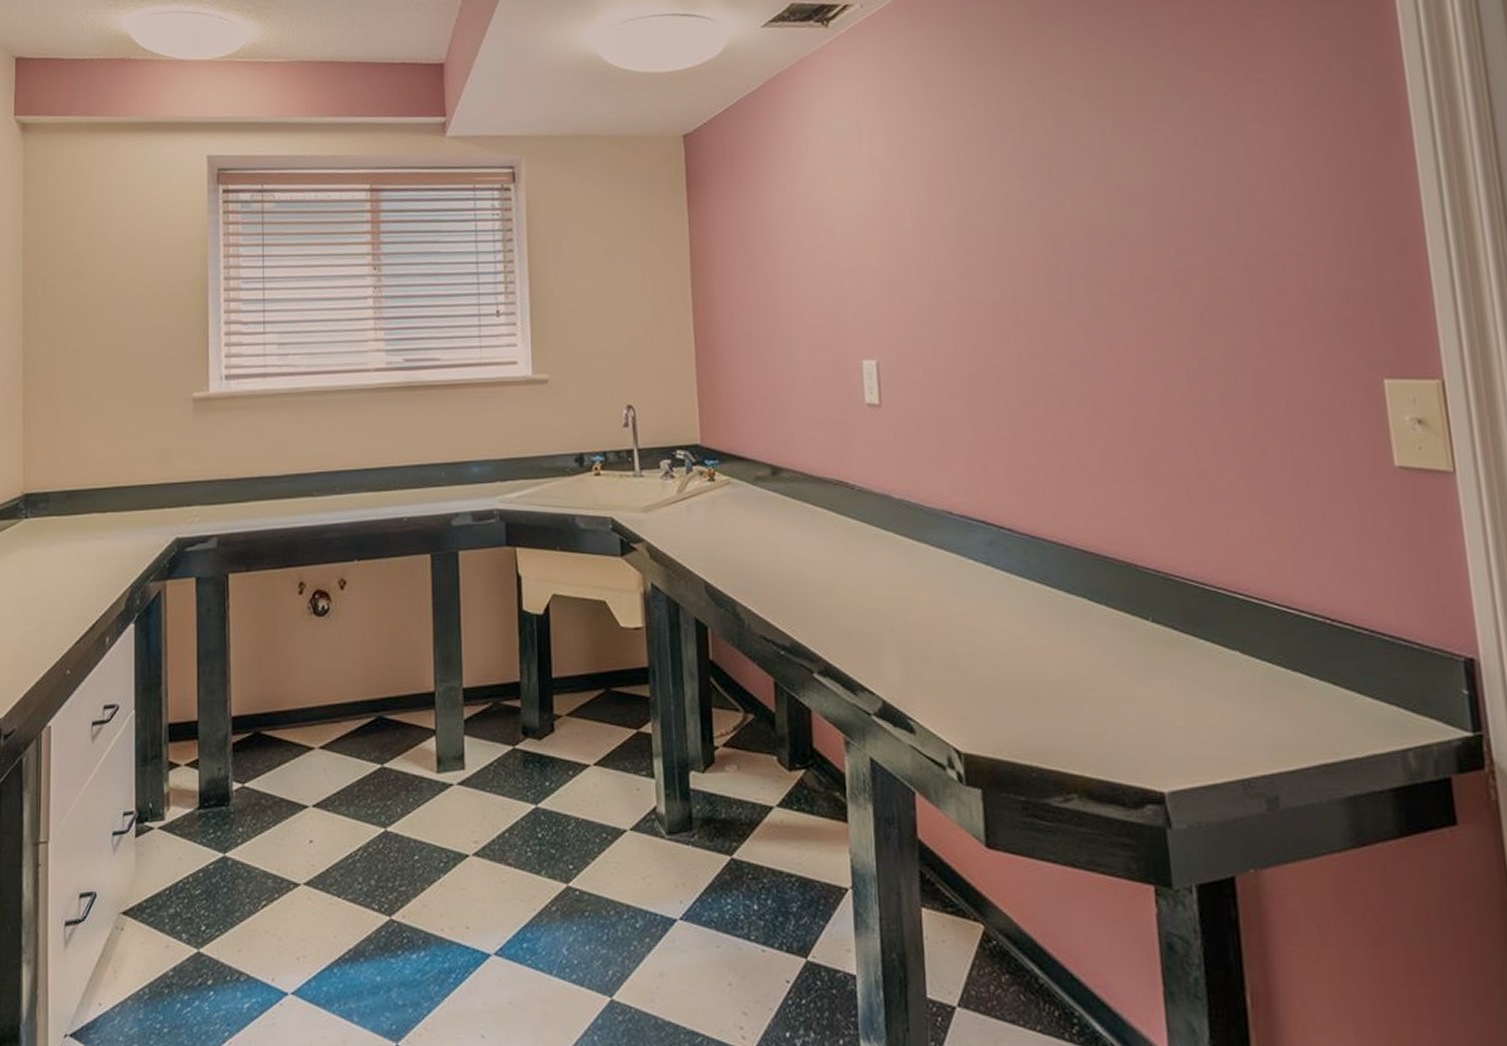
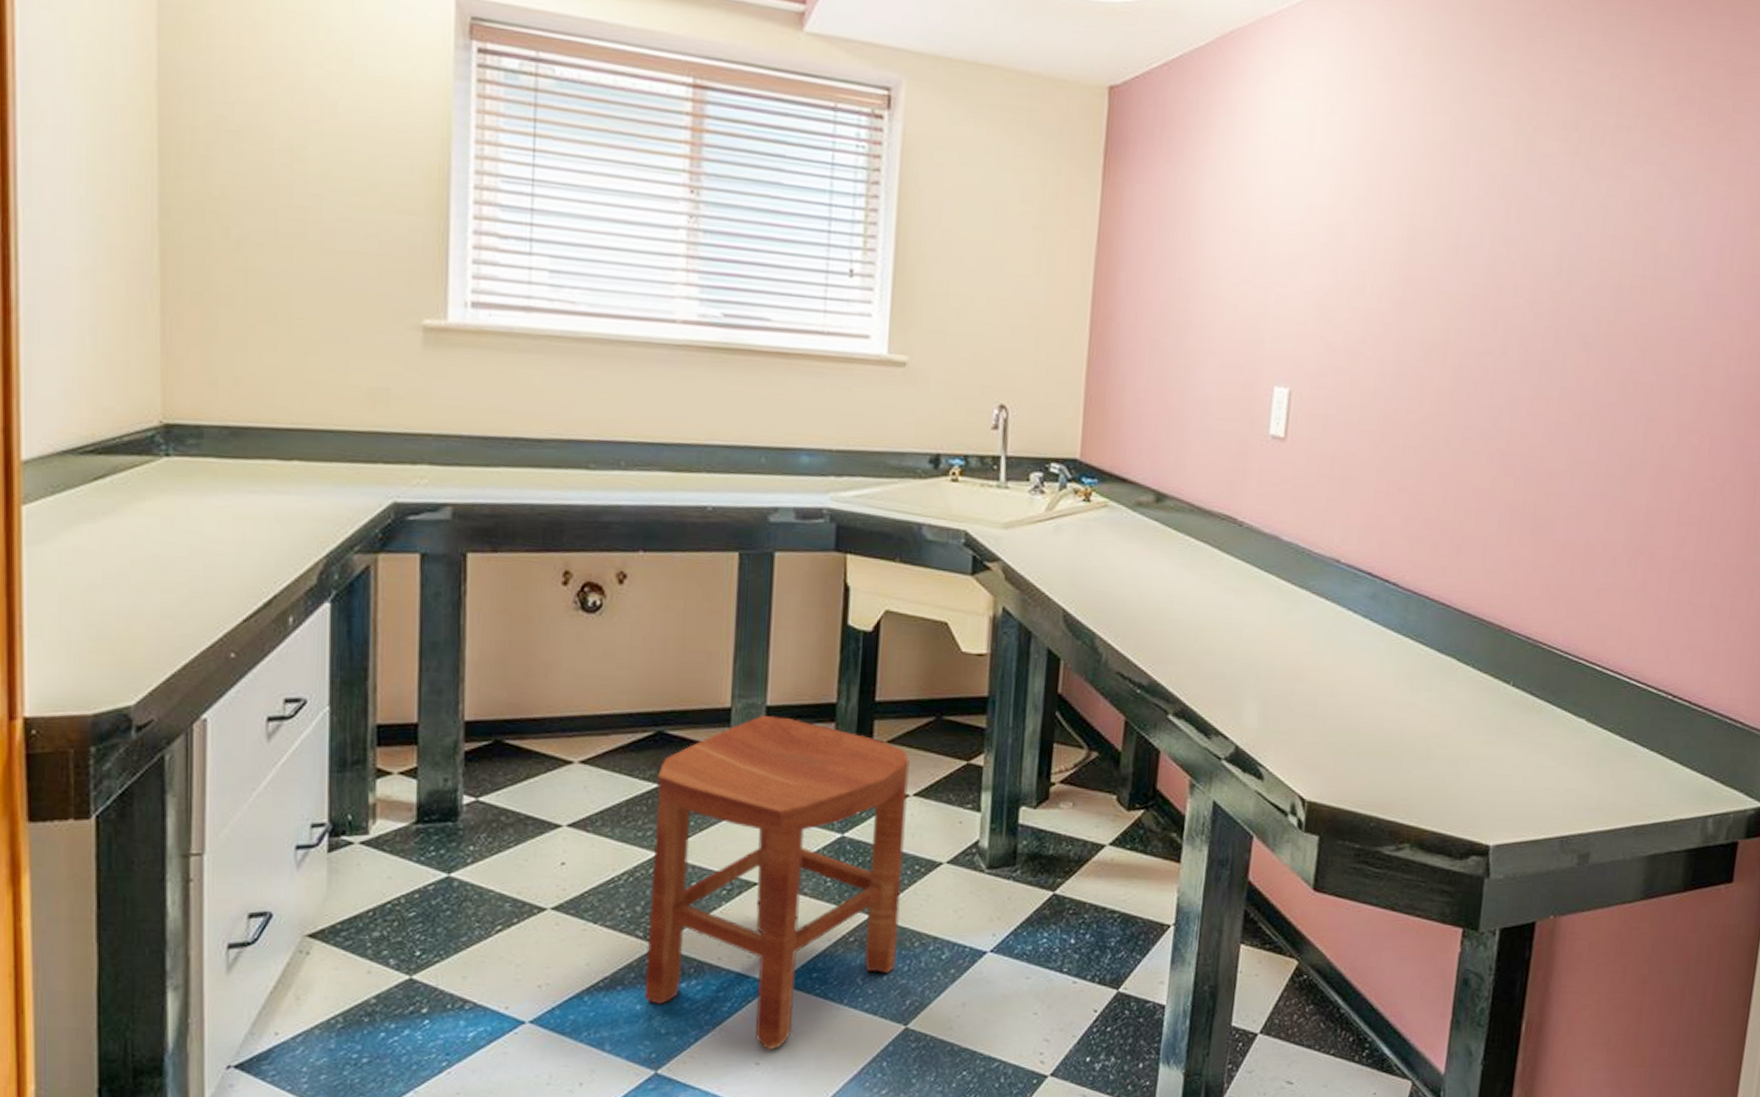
stool: none [381,697,595,1023] -> present [644,716,910,1051]

